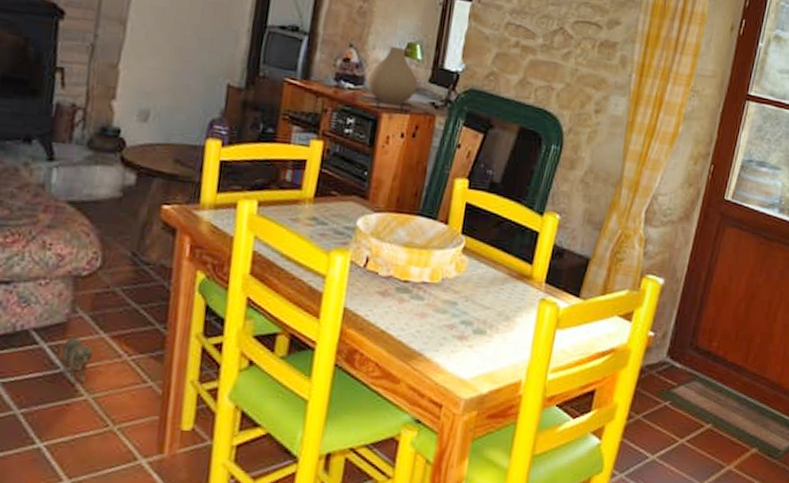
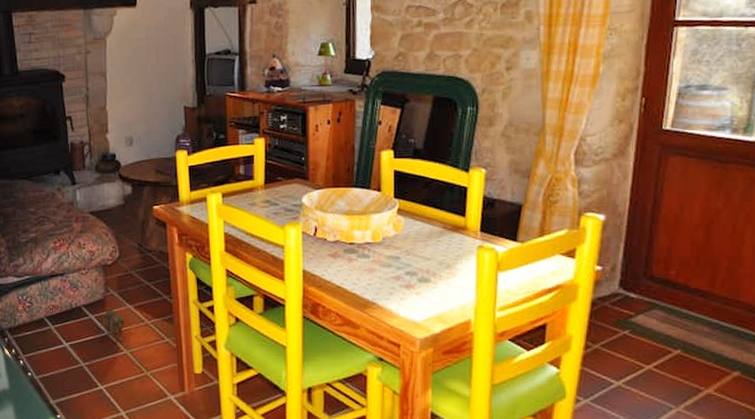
vase: present [367,47,418,106] -> none [291,49,336,98]

